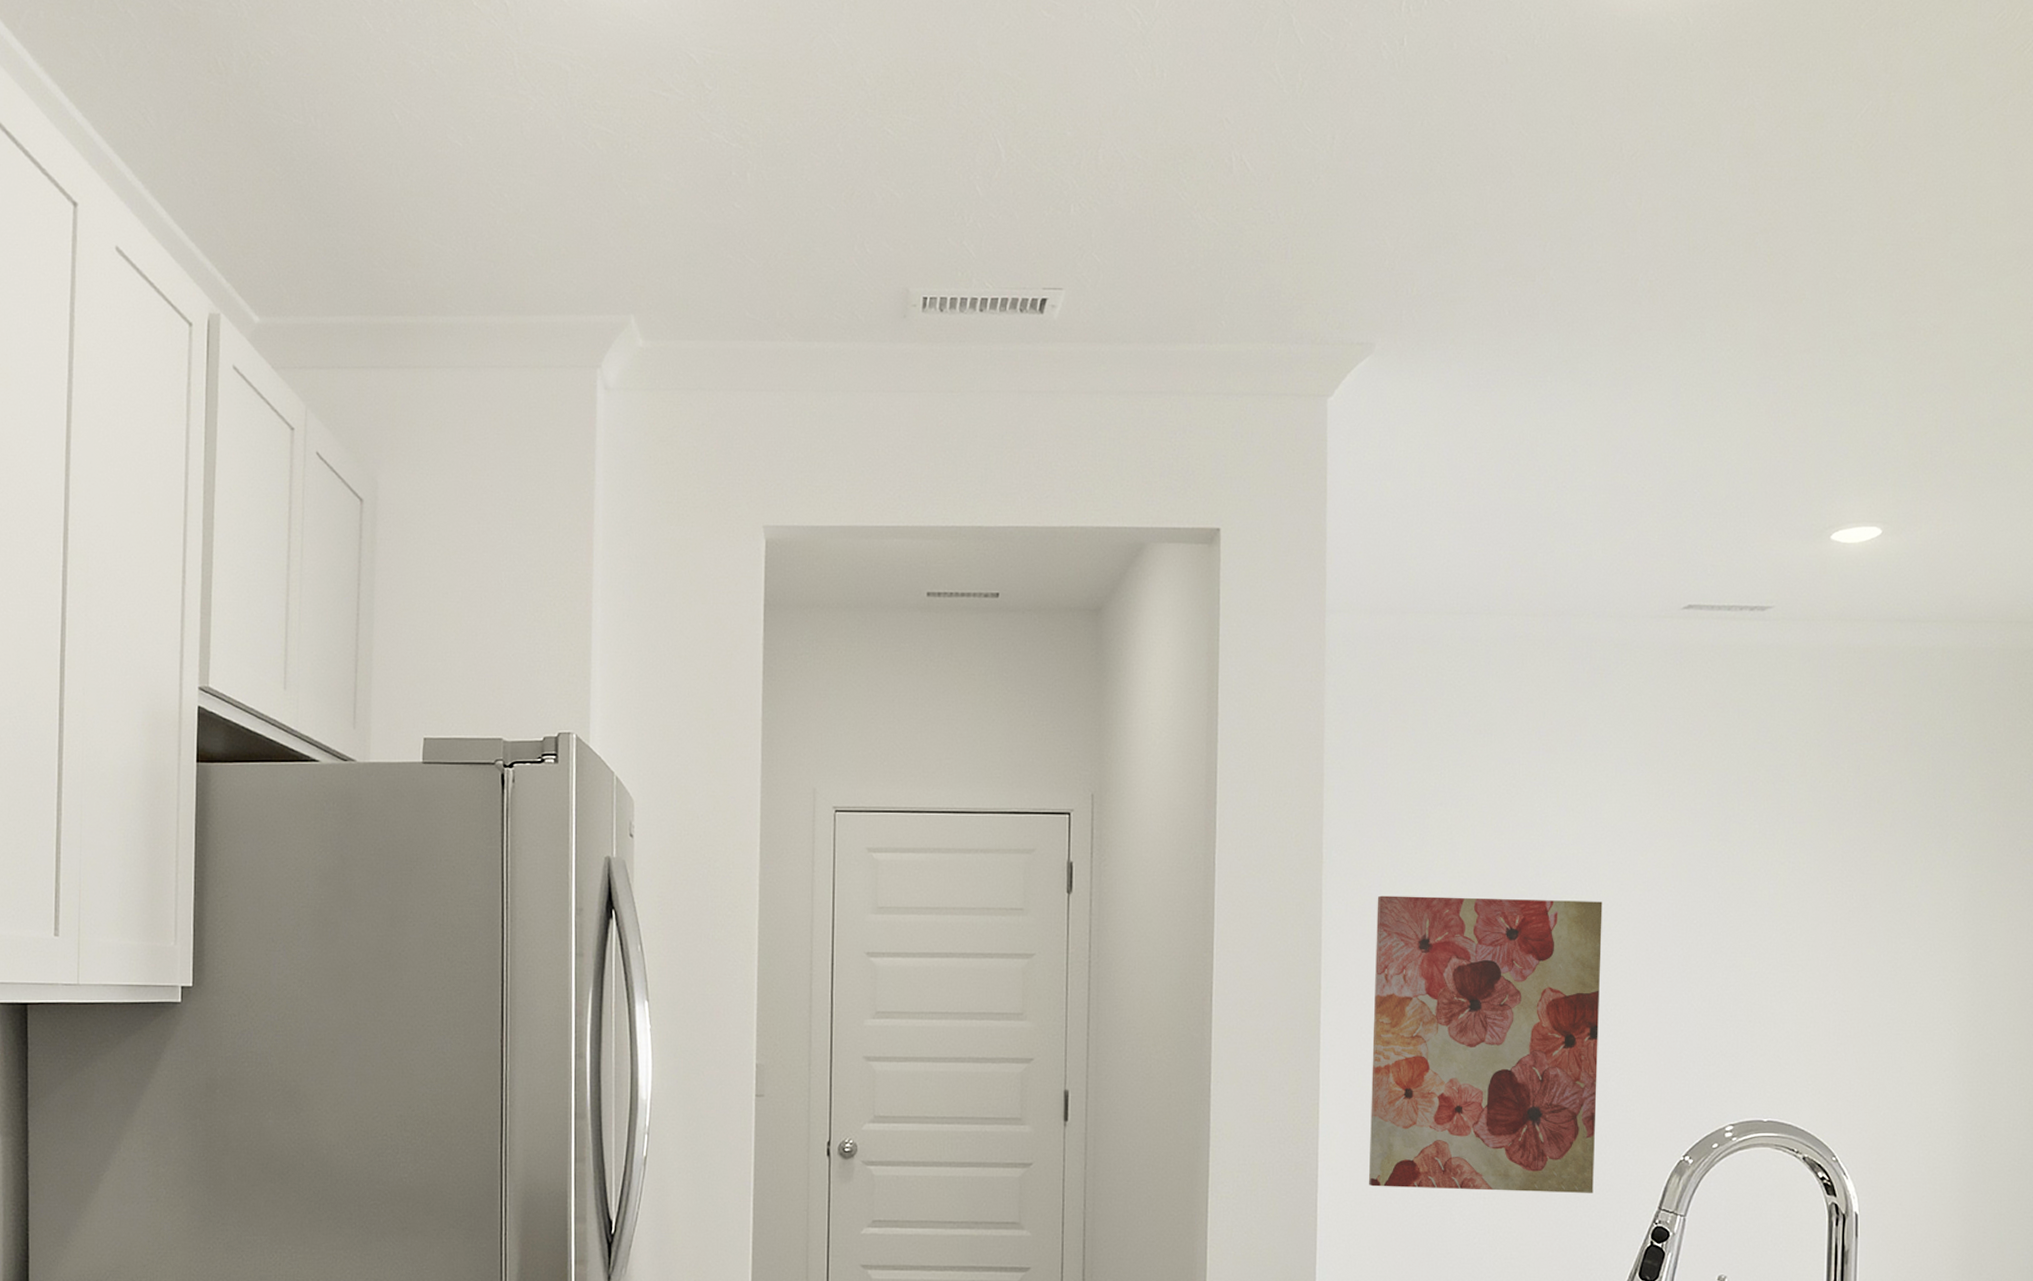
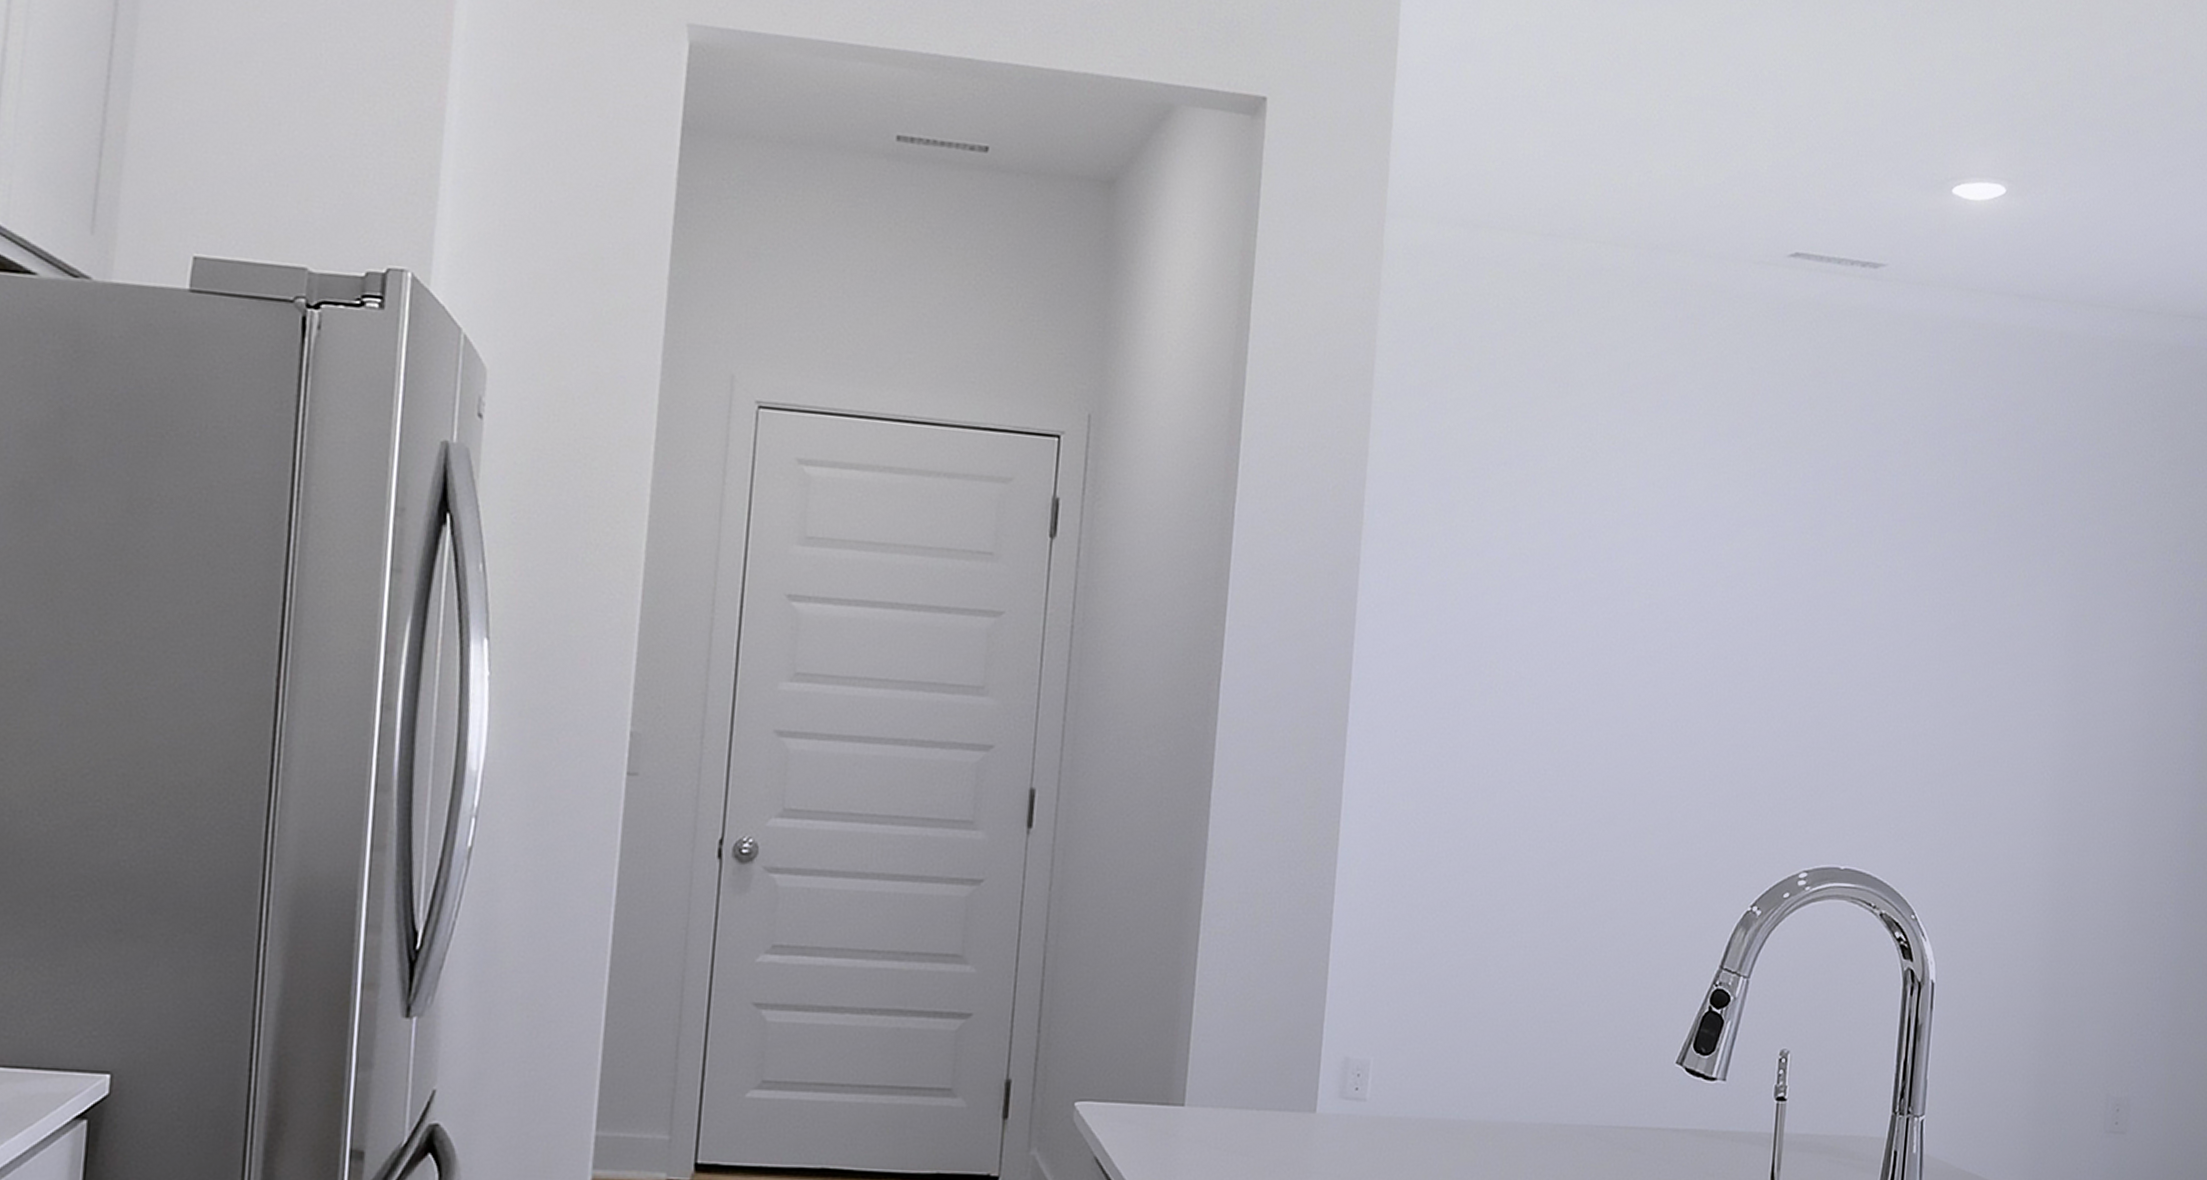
wall art: present [1369,895,1603,1193] -> none [1393,569,1680,946]

